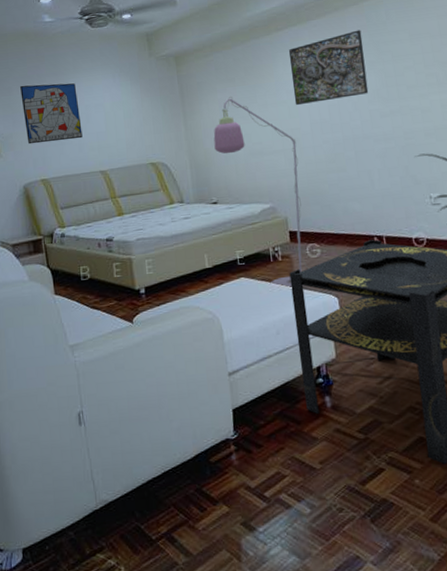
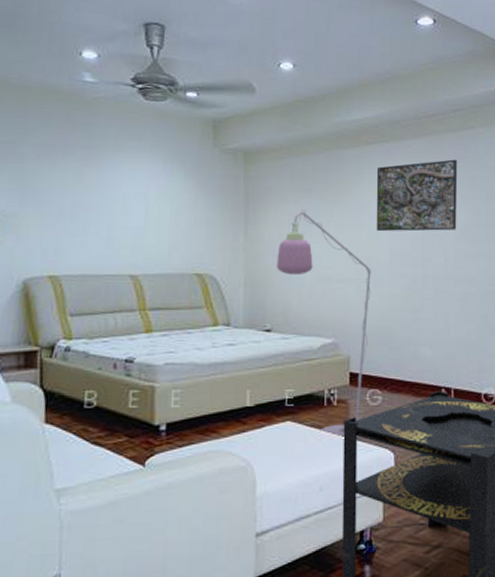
wall art: present [20,83,83,145] -> none [37,154,114,232]

